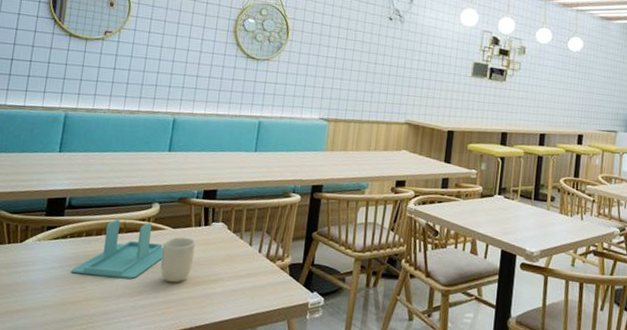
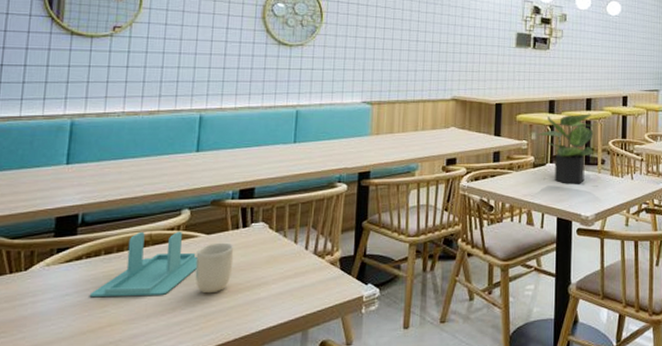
potted plant: none [485,148,546,219] -> present [535,114,594,184]

